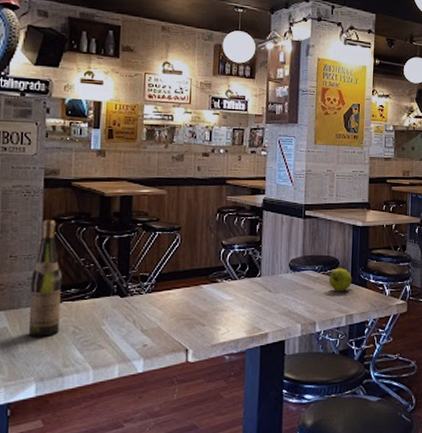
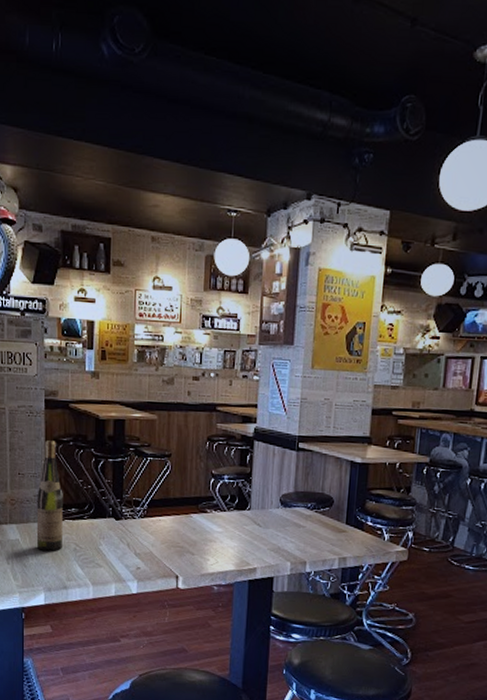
apple: present [329,268,352,291] -> none [322,507,348,532]

